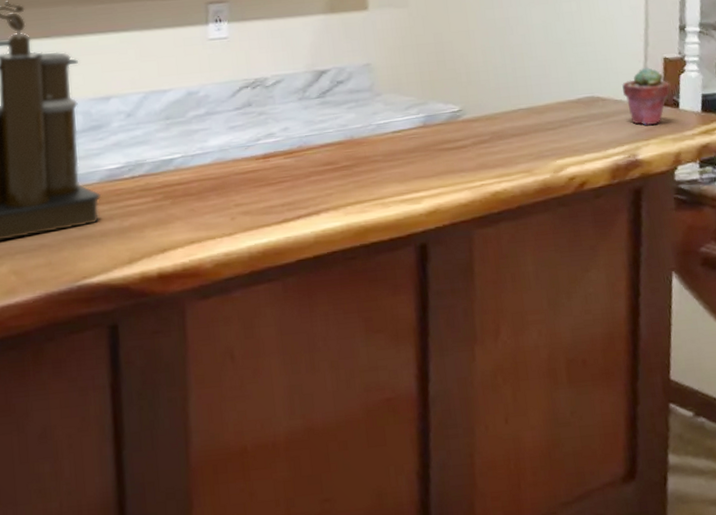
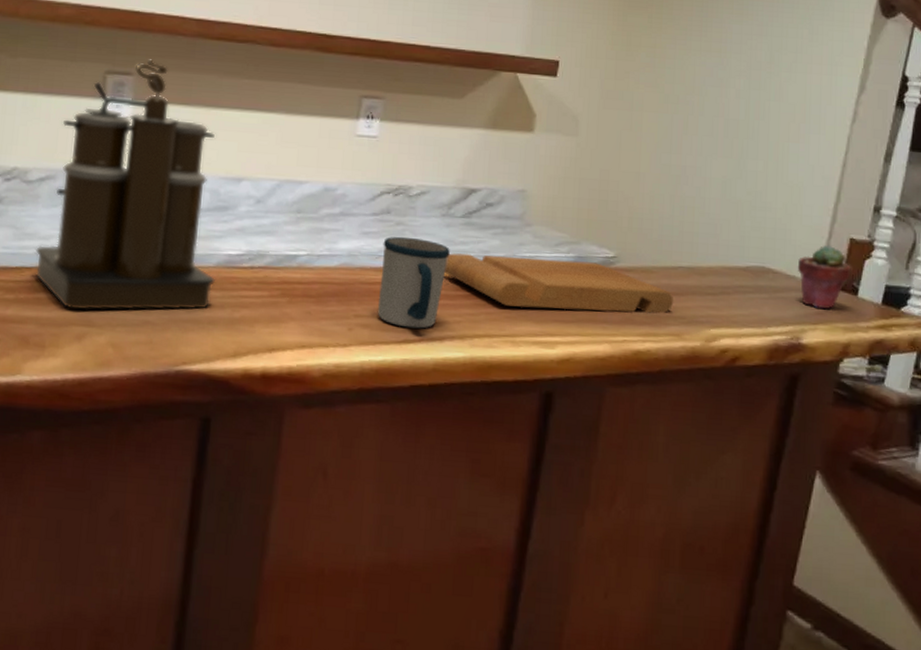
mug: none [249,124,312,208] -> present [377,236,450,329]
cutting board: none [309,118,520,172] -> present [445,253,674,314]

